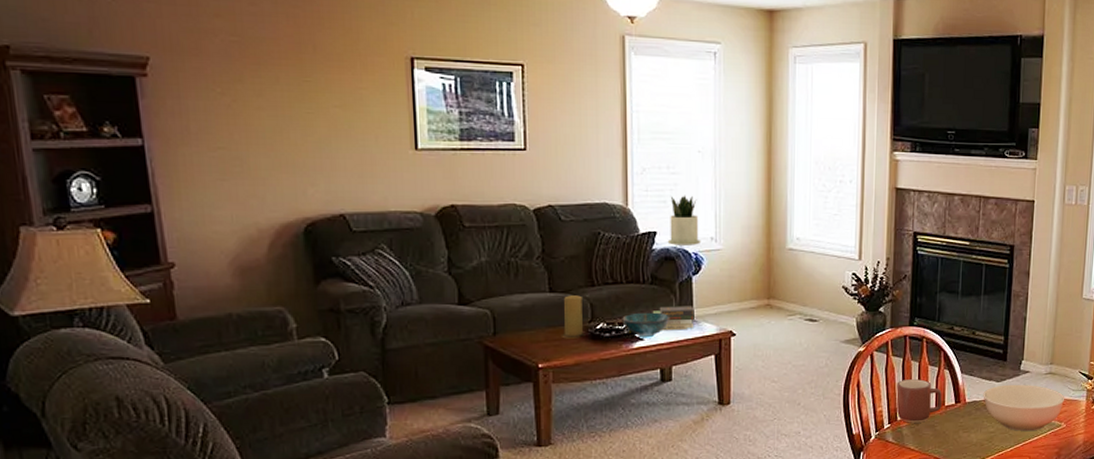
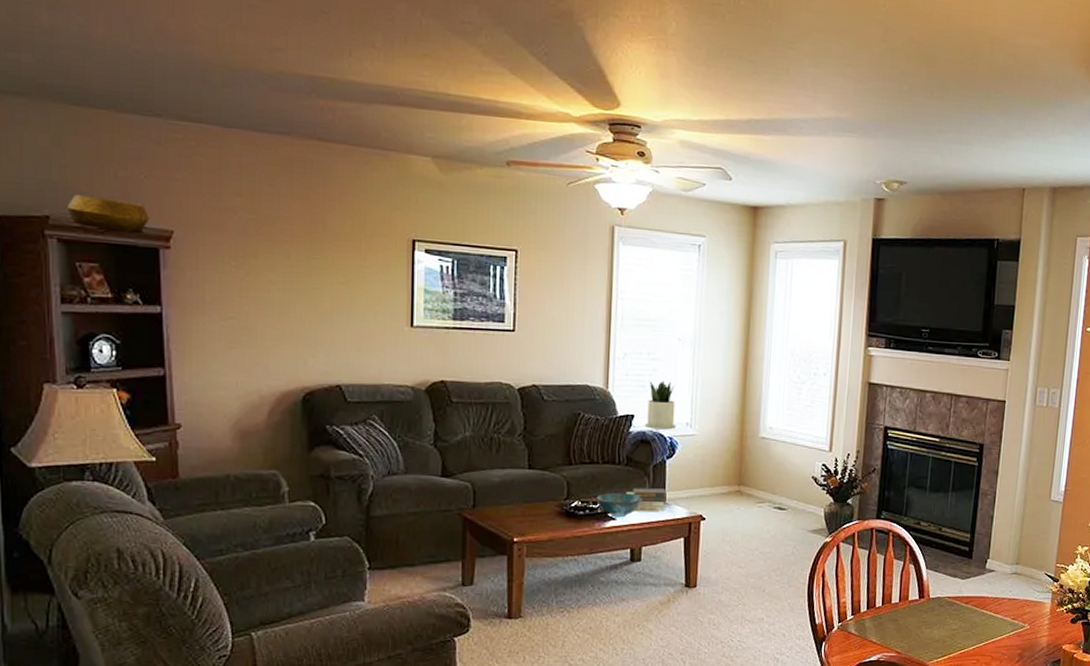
decorative bowl: none [27,20,122,60] -> present [66,194,150,233]
candle: present [561,295,586,339] -> none [536,473,561,515]
mug: present [896,379,942,423] -> none [860,572,906,616]
bowl: present [983,384,1065,432] -> none [947,582,1030,631]

